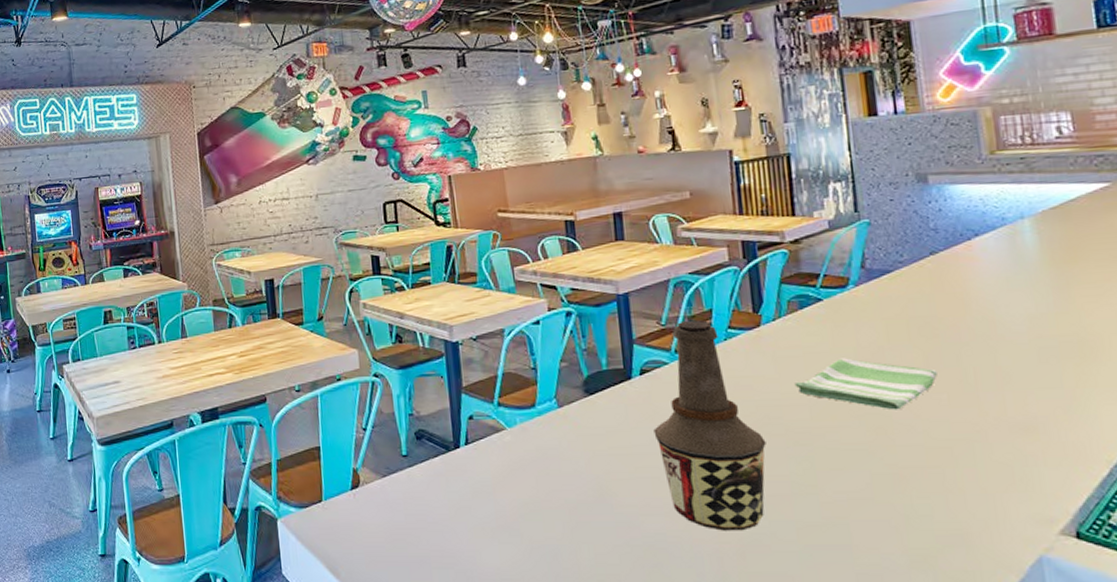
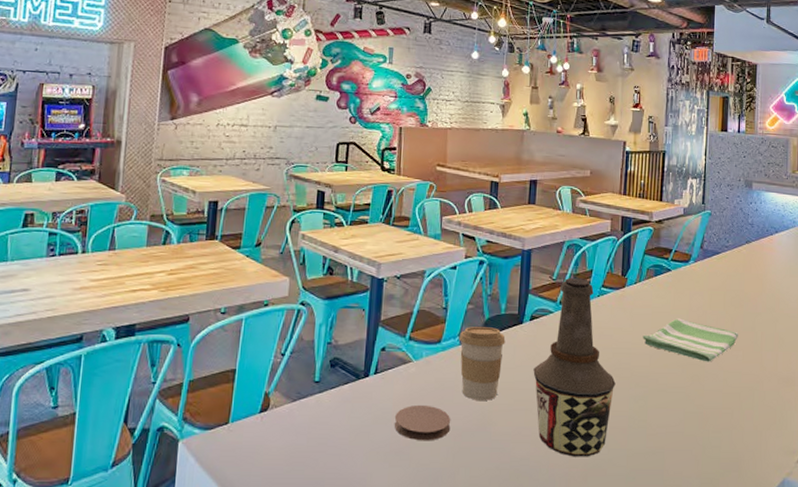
coaster: none [495,475,563,516] -> present [394,404,451,441]
coffee cup: none [555,386,614,469] -> present [459,327,506,400]

